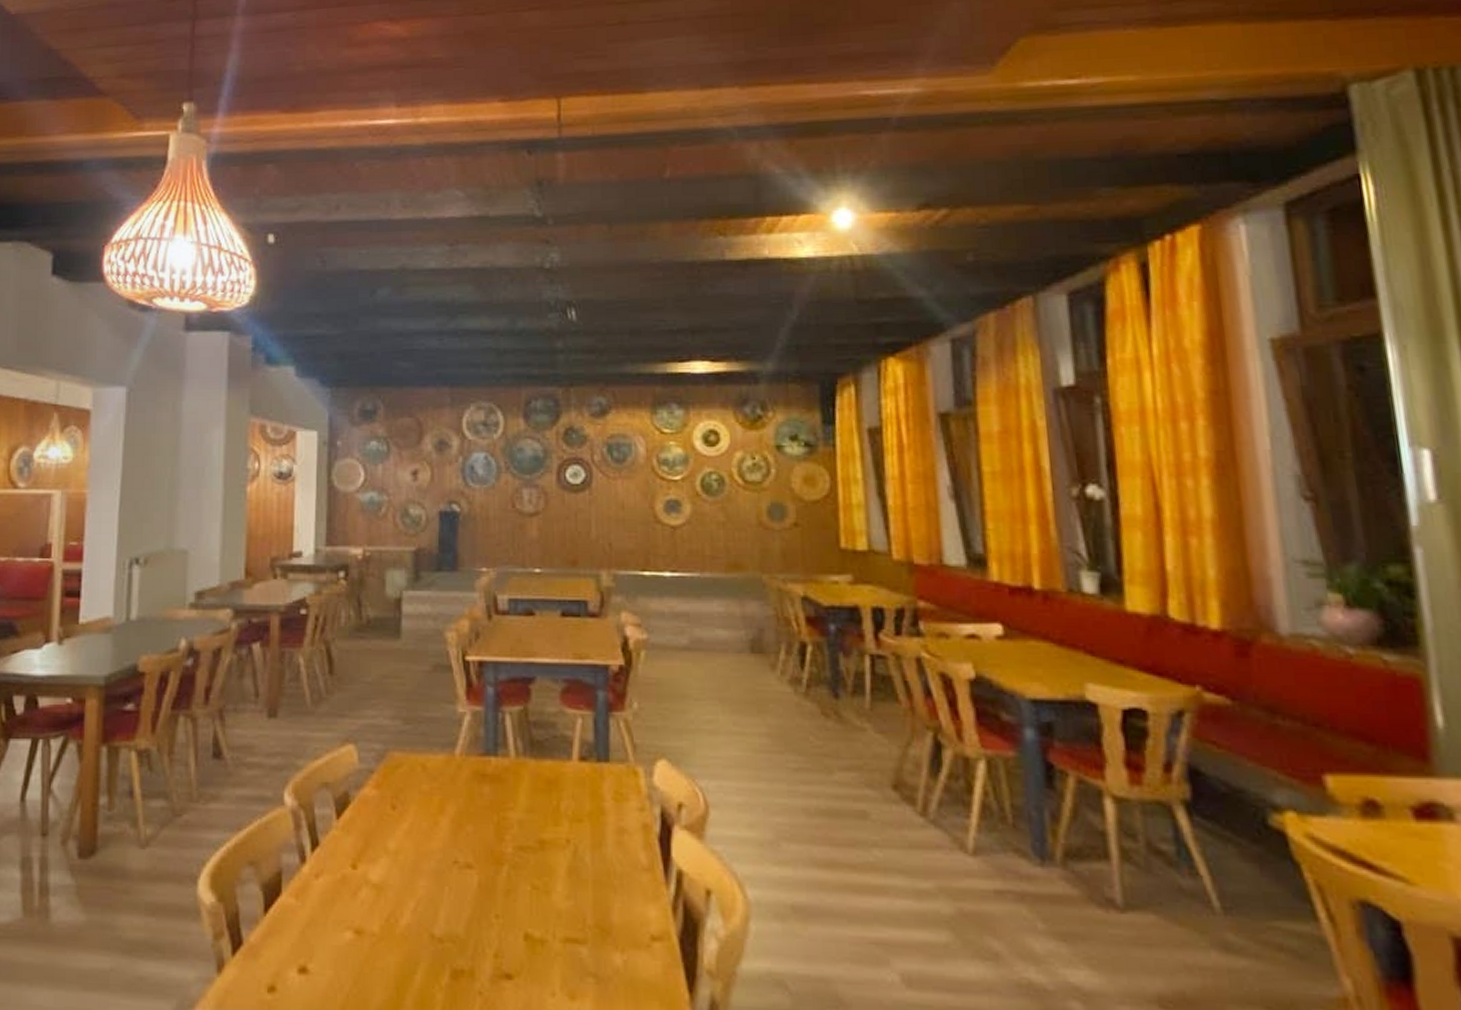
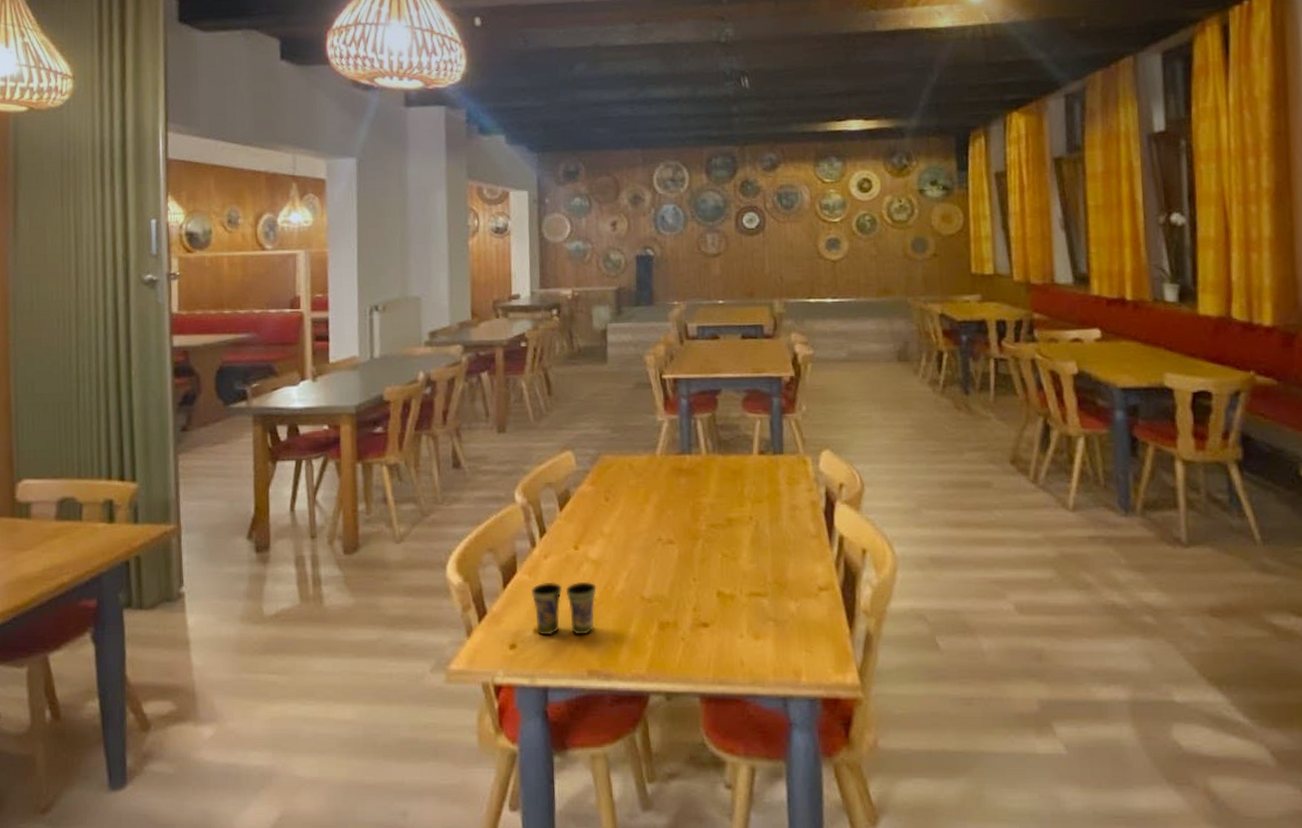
cup: none [297,908,378,979] -> present [531,581,598,636]

